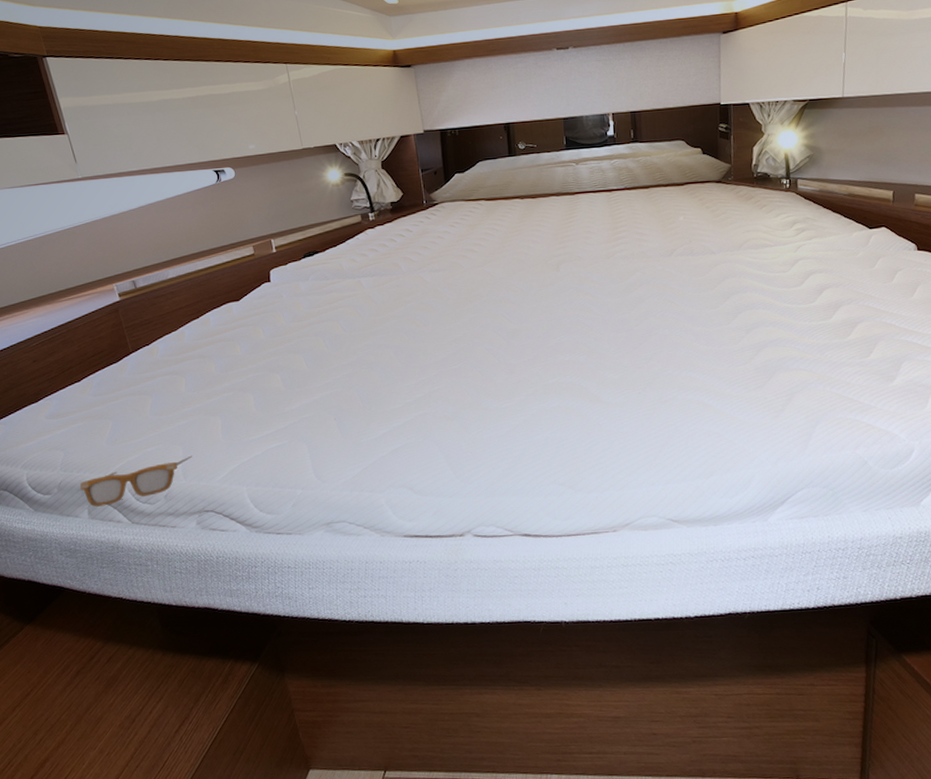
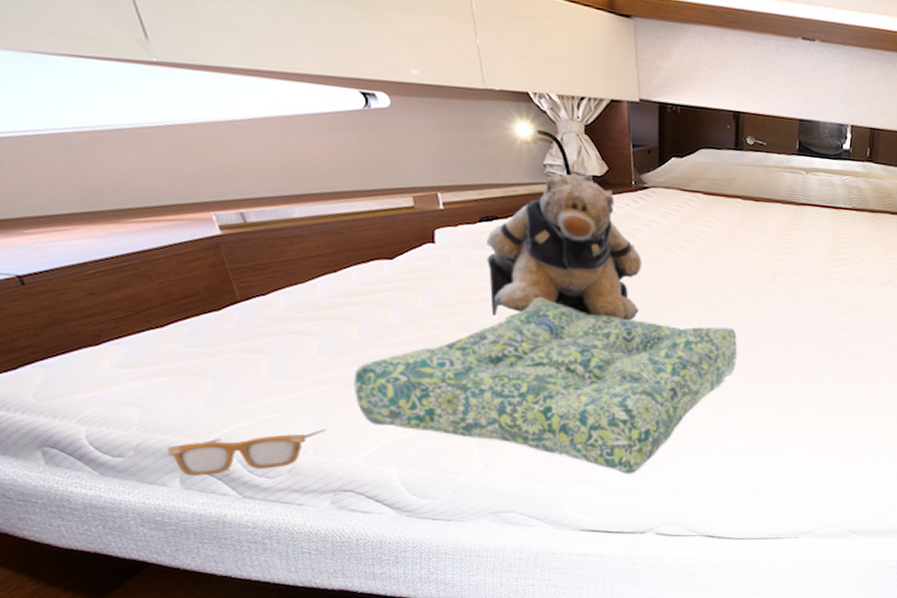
seat cushion: none [212,316,533,476] -> present [354,298,738,474]
teddy bear: none [310,203,439,338] -> present [487,173,642,321]

